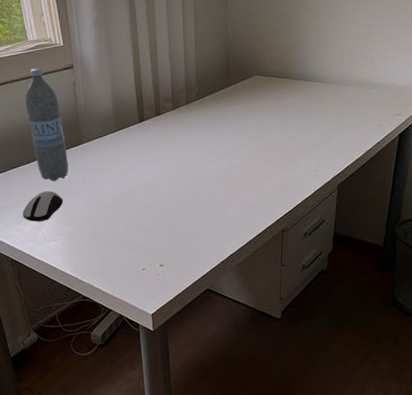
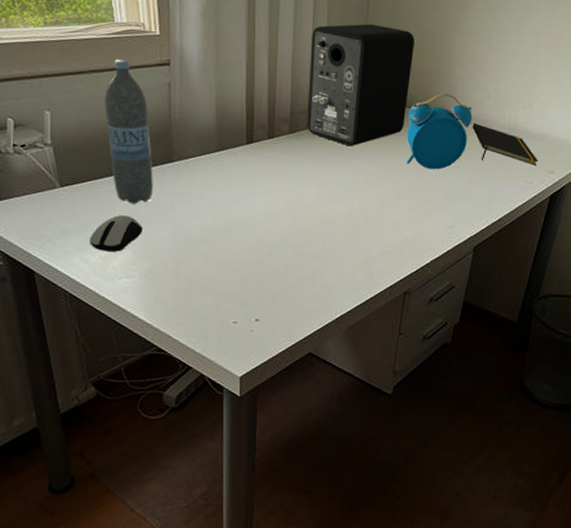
speaker: none [183,13,268,114] -> present [307,24,414,147]
alarm clock: none [269,60,324,125] -> present [406,93,473,170]
notepad: none [324,81,385,112] -> present [472,122,538,166]

